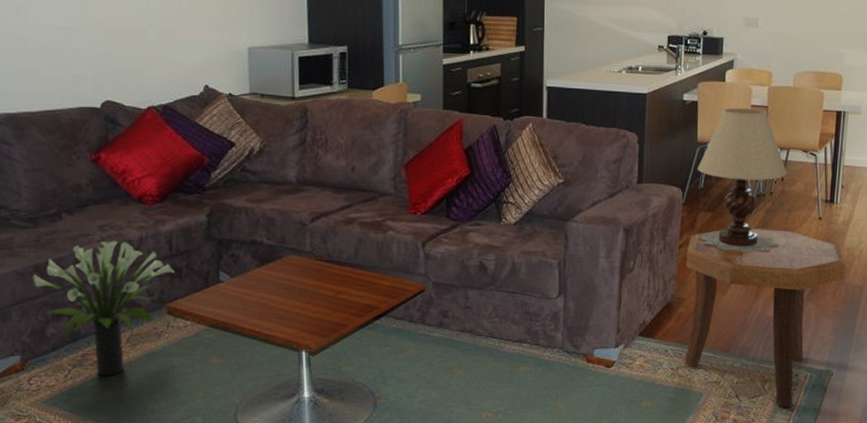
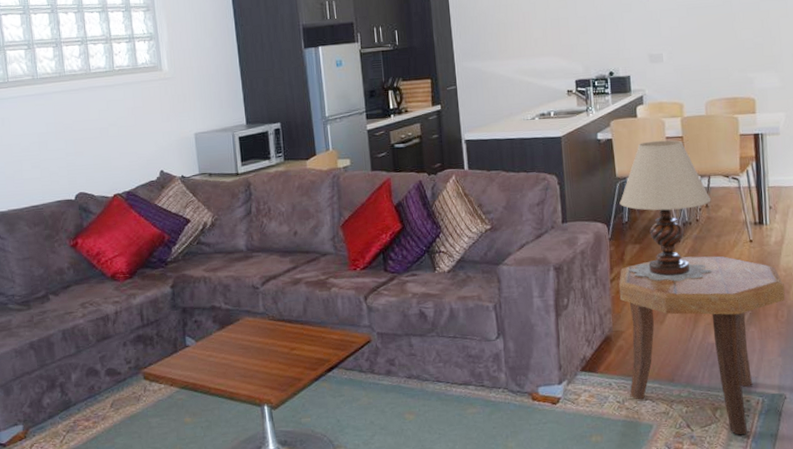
potted plant: present [32,240,174,375] -> none [28,315,147,439]

